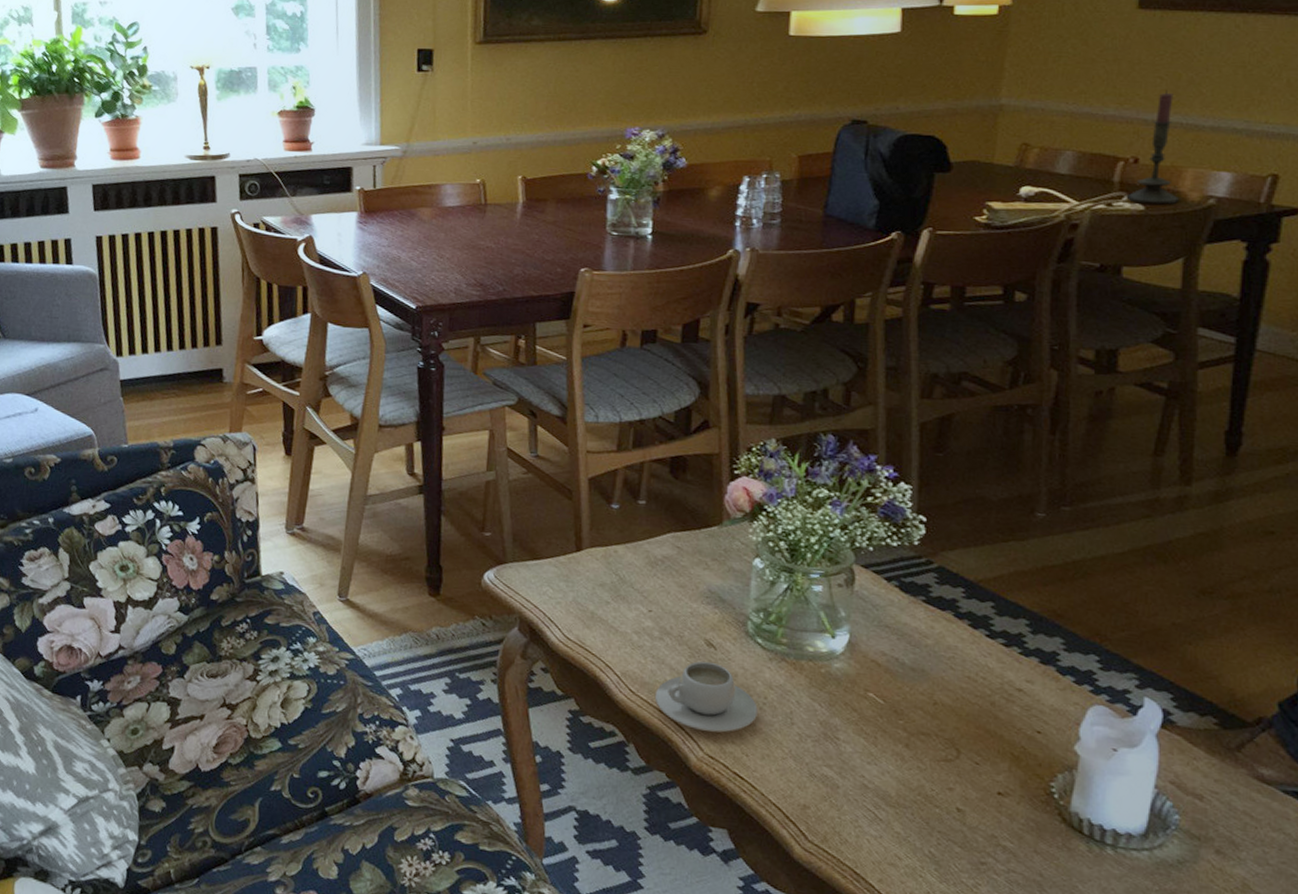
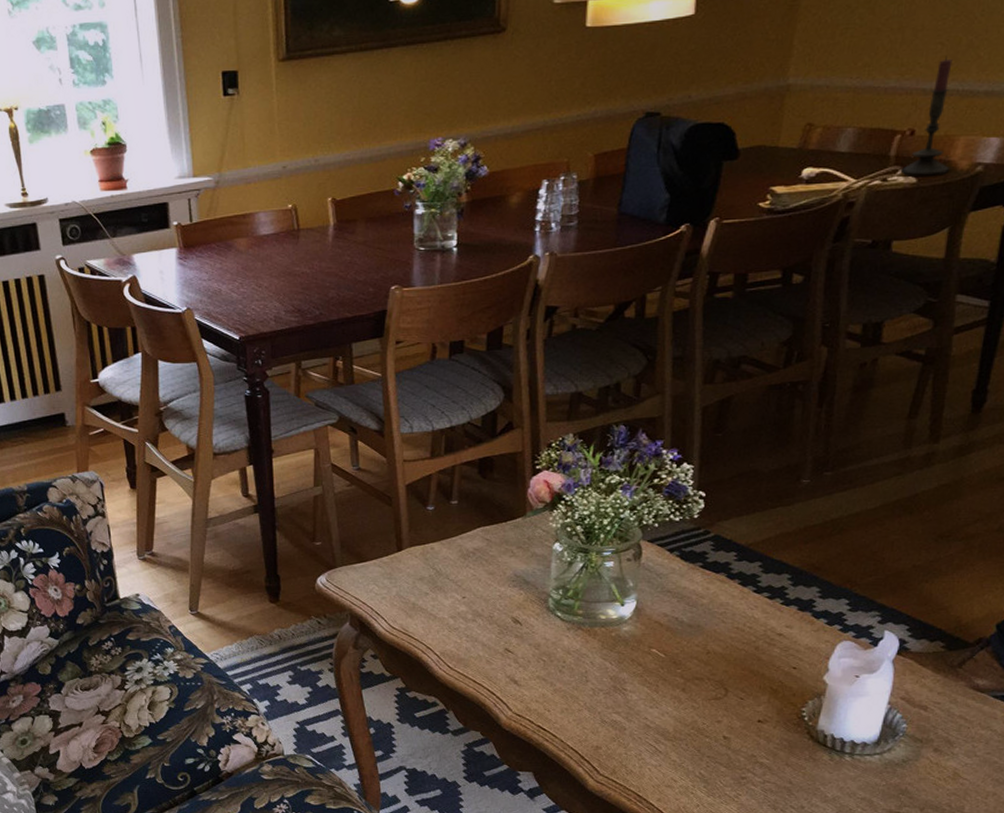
teacup: present [654,661,758,733] -> none [469,636,558,694]

